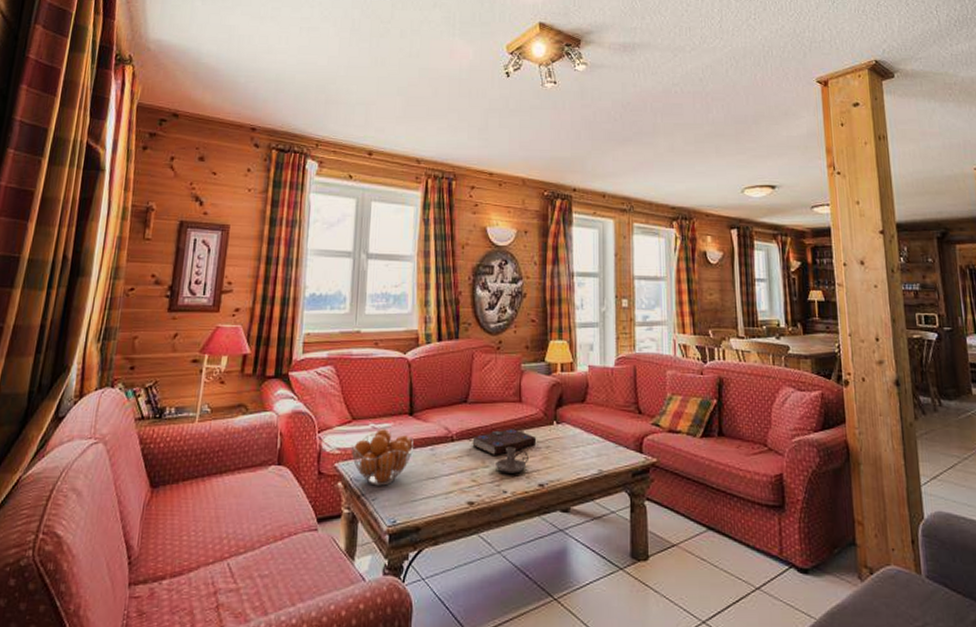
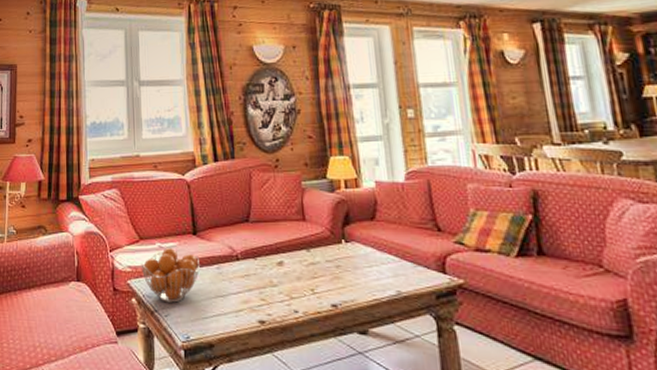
book: present [472,429,537,455] -> none [257,248,326,274]
candle holder: present [496,446,528,474] -> none [284,266,318,293]

